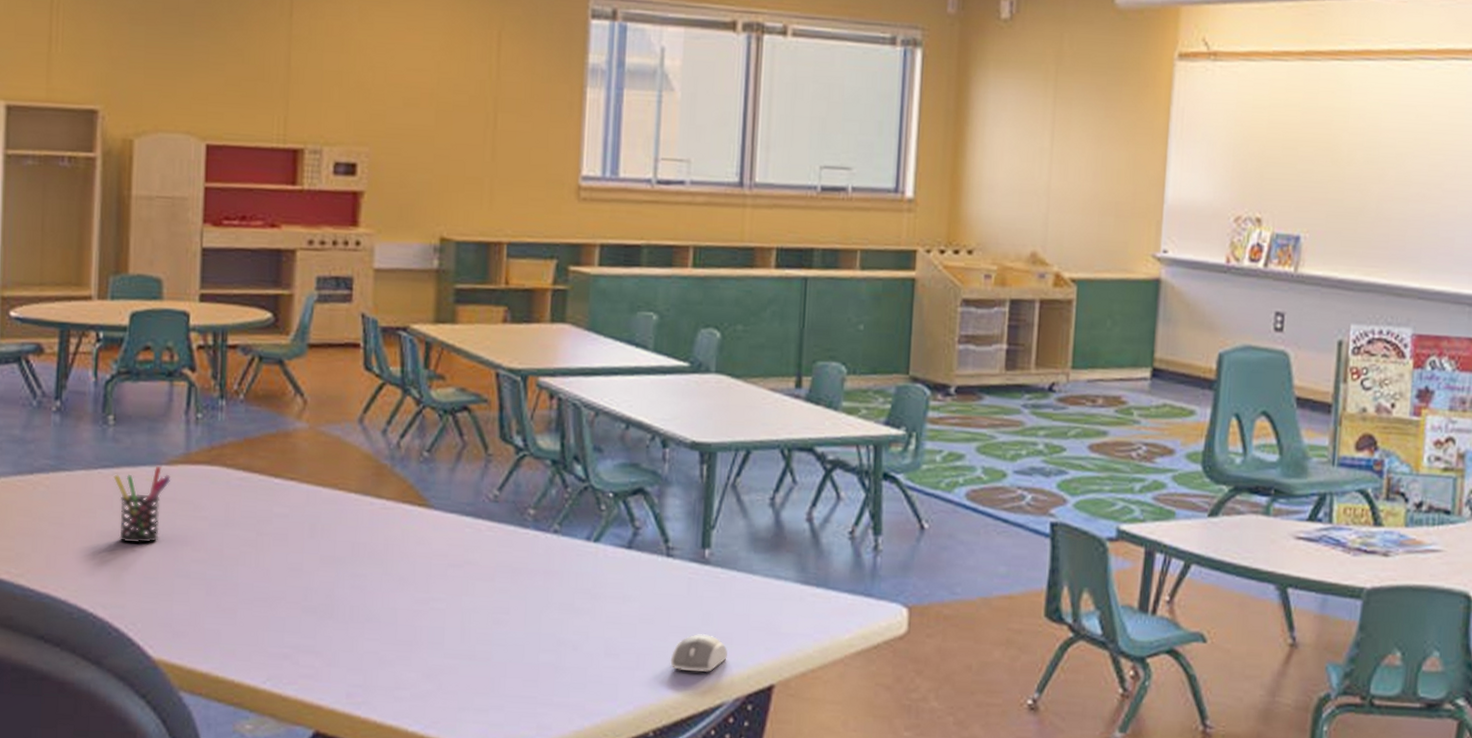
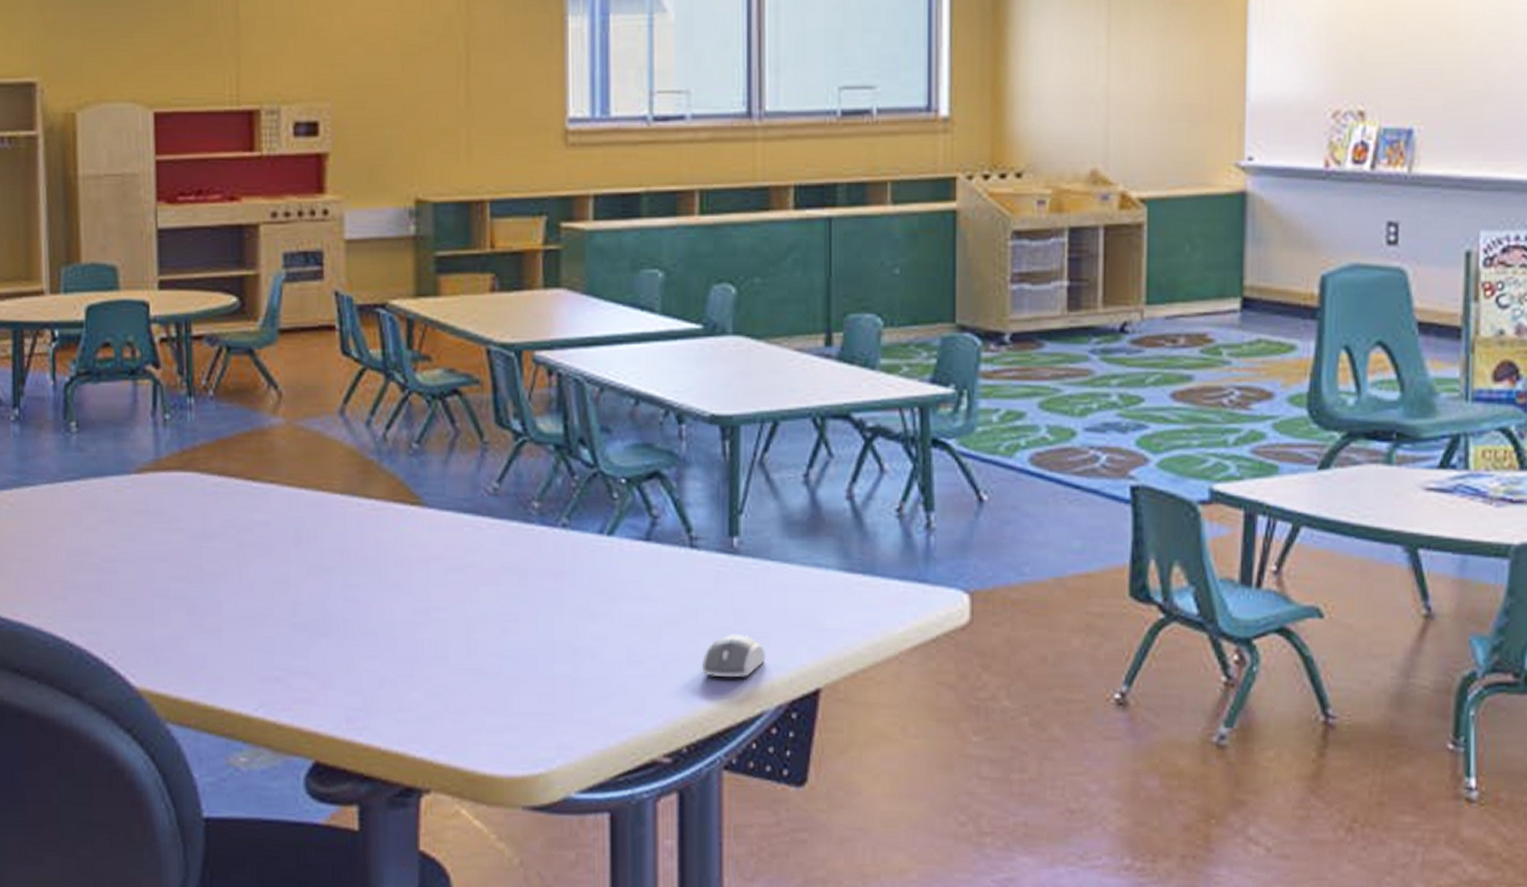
pen holder: present [113,466,171,544] -> none [80,476,142,562]

